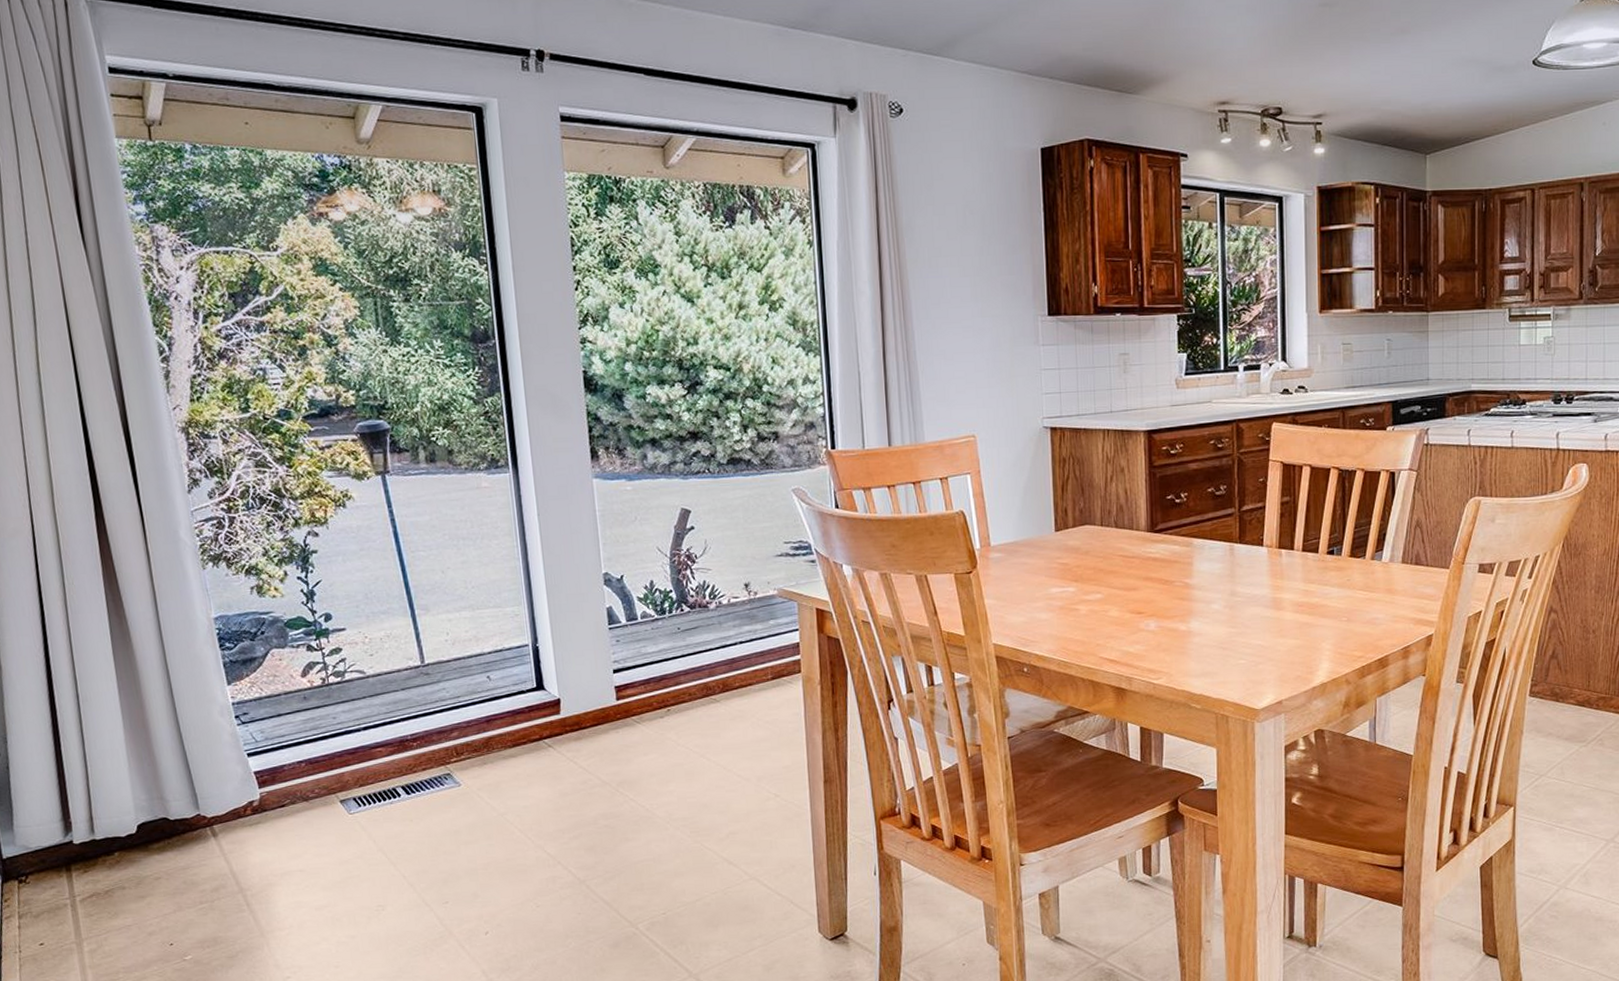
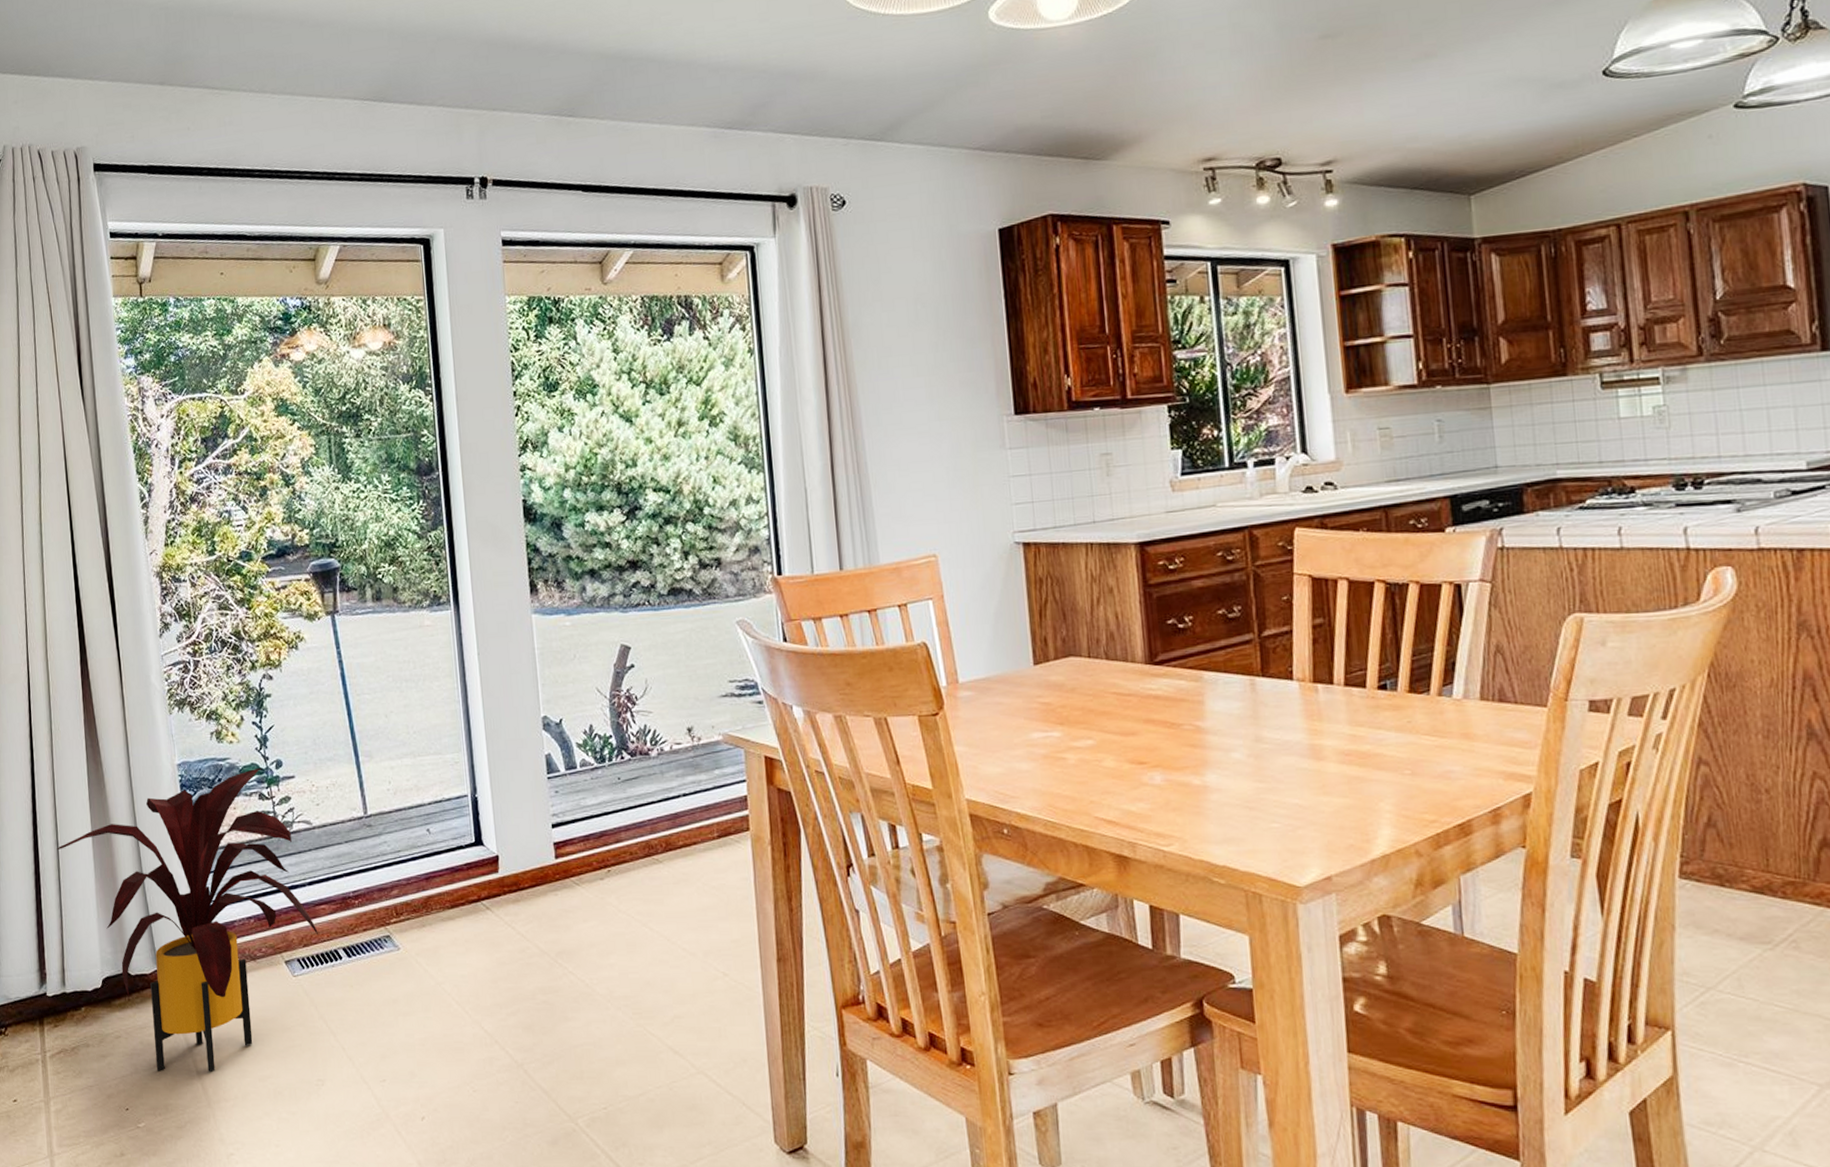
house plant: none [76,620,375,908] -> present [56,767,318,1072]

